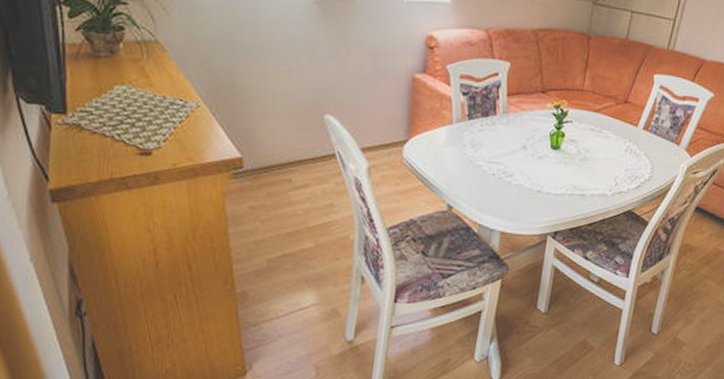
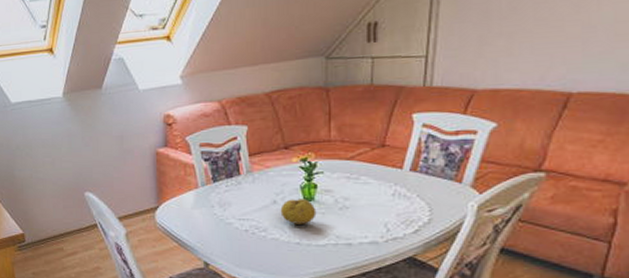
fruit: none [528,145,561,173] -> present [280,199,317,224]

